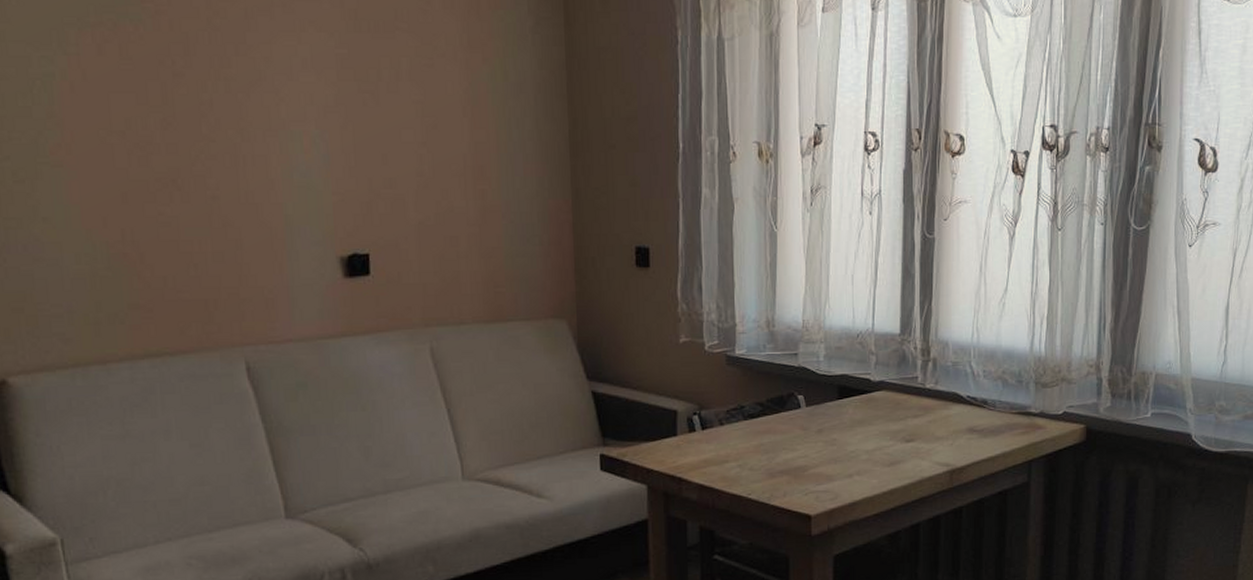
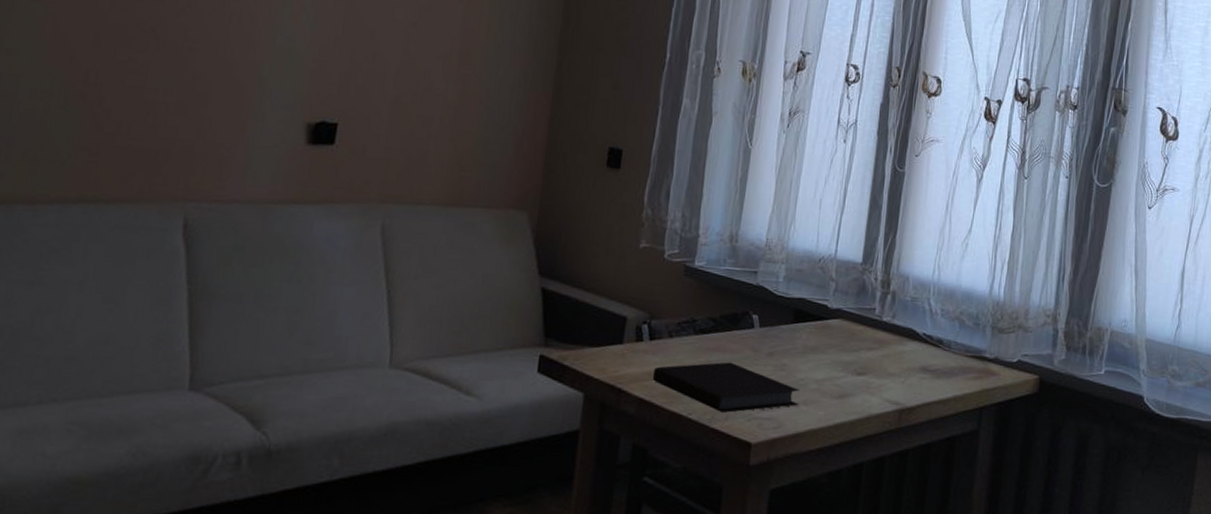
notebook: none [709,442,852,490] -> present [652,362,800,413]

